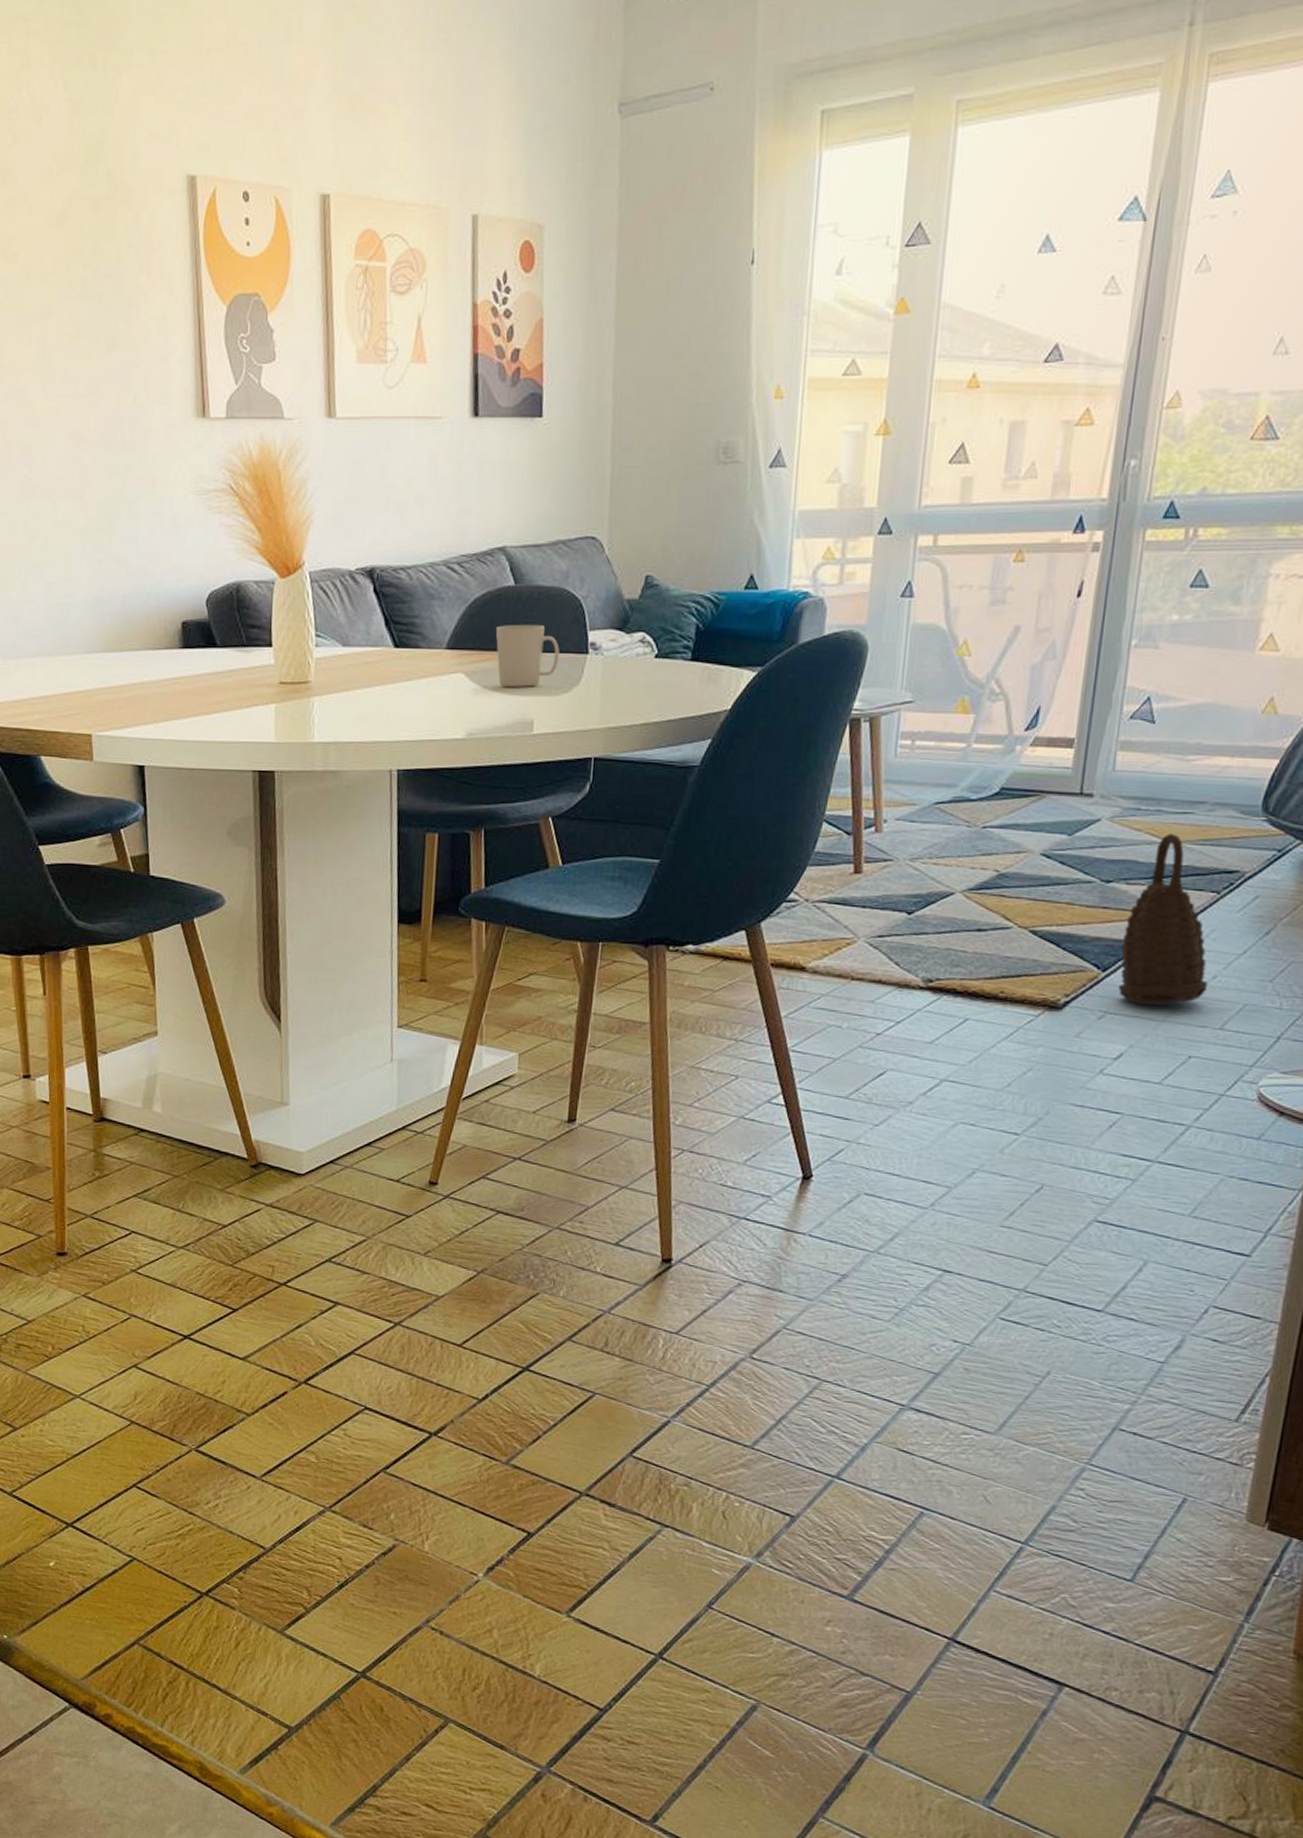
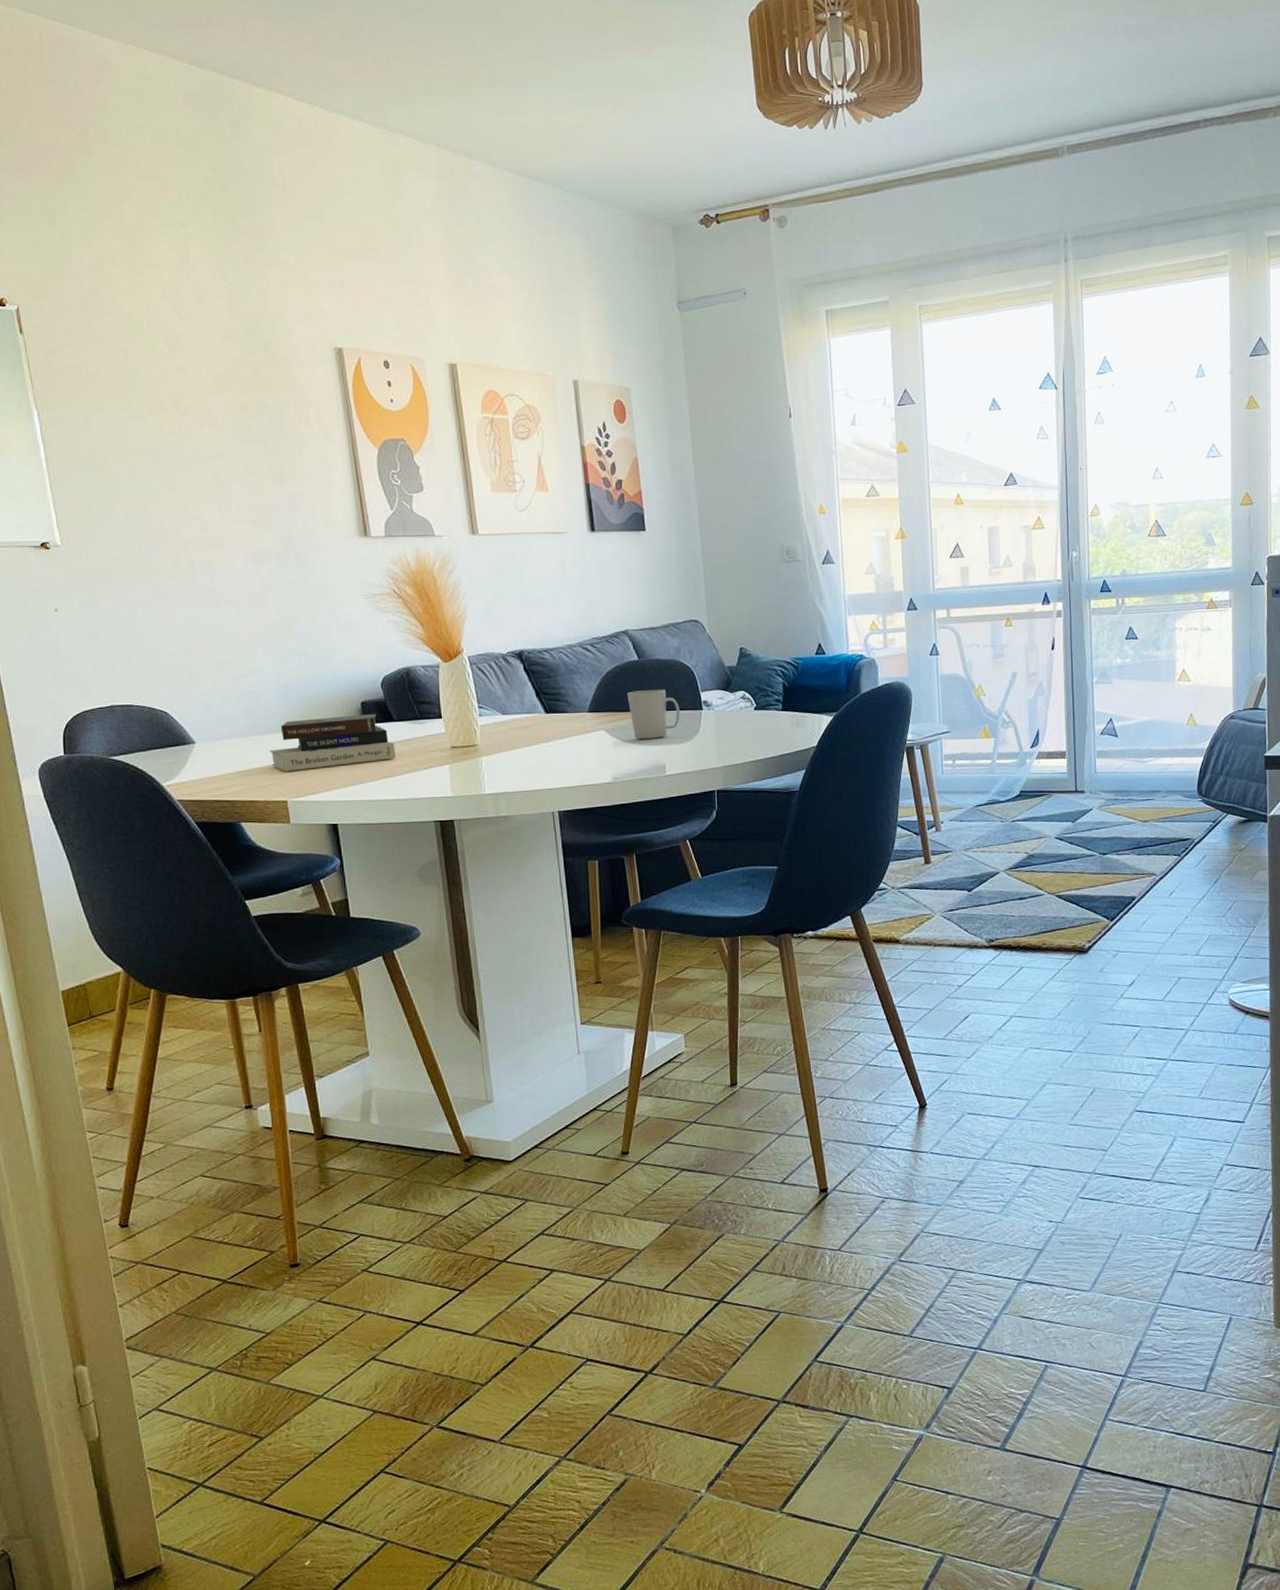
books: none [76,637,216,700] -> present [269,714,396,772]
basket: present [1118,833,1207,1005] -> none [1121,815,1183,943]

